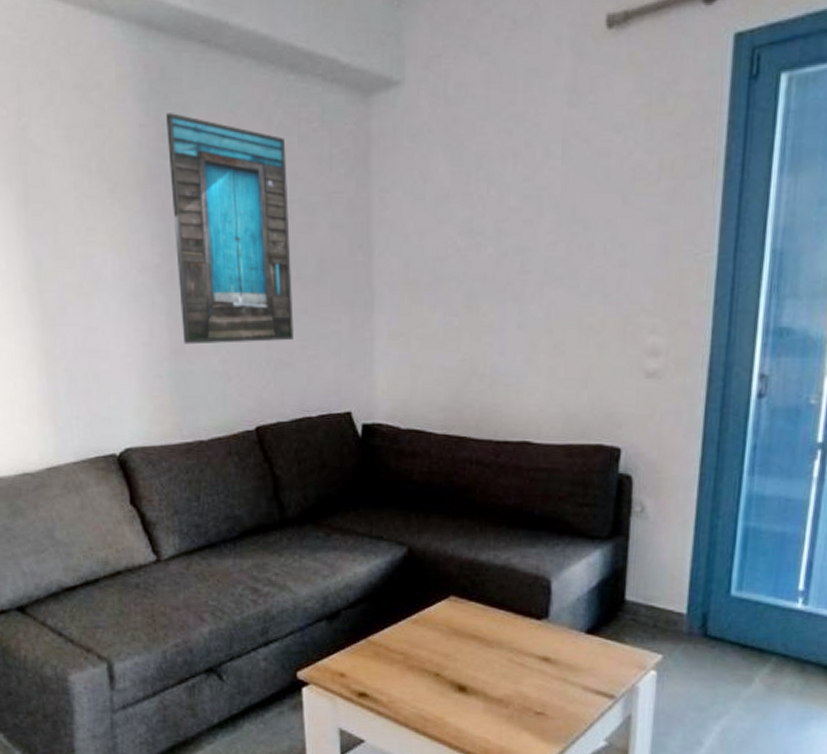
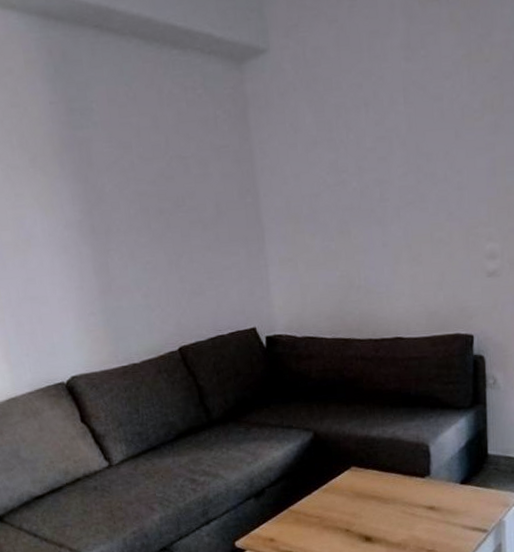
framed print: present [166,113,294,345] -> none [72,90,201,285]

